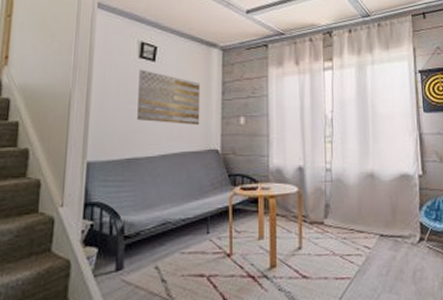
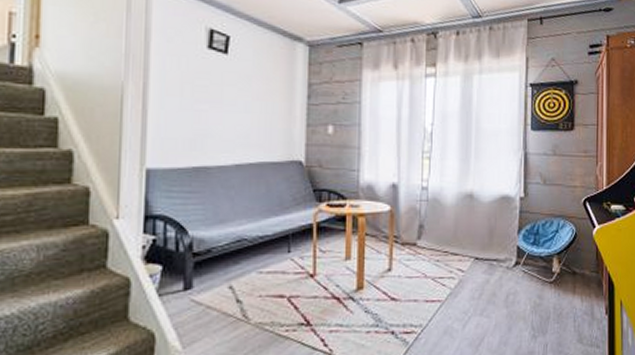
wall art: present [137,69,201,126] -> none [206,62,283,133]

